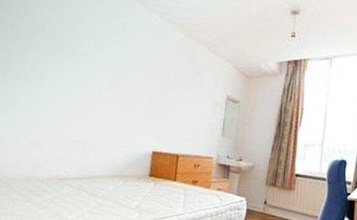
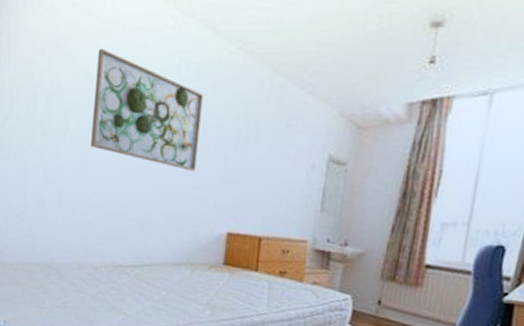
wall art: none [43,10,136,104] -> present [91,48,204,171]

